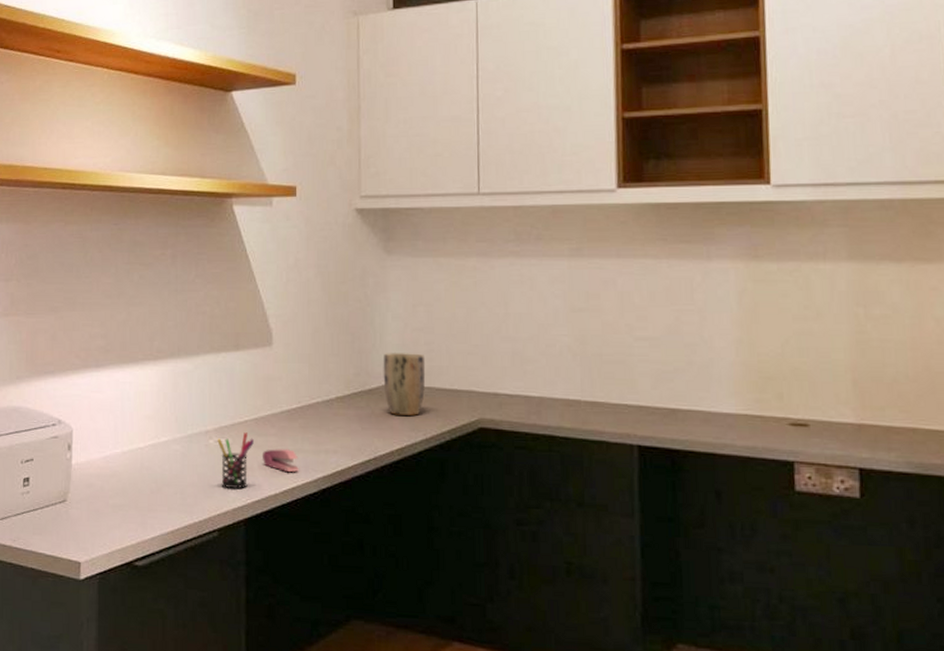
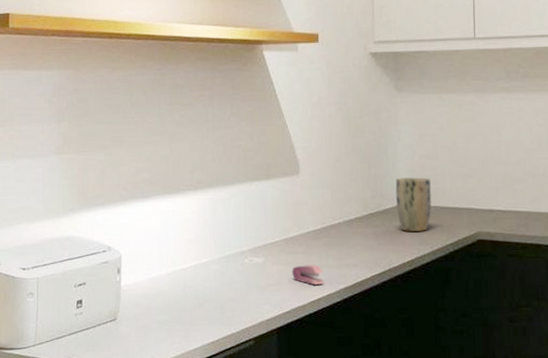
pen holder: present [217,432,254,488] -> none [252,251,284,301]

